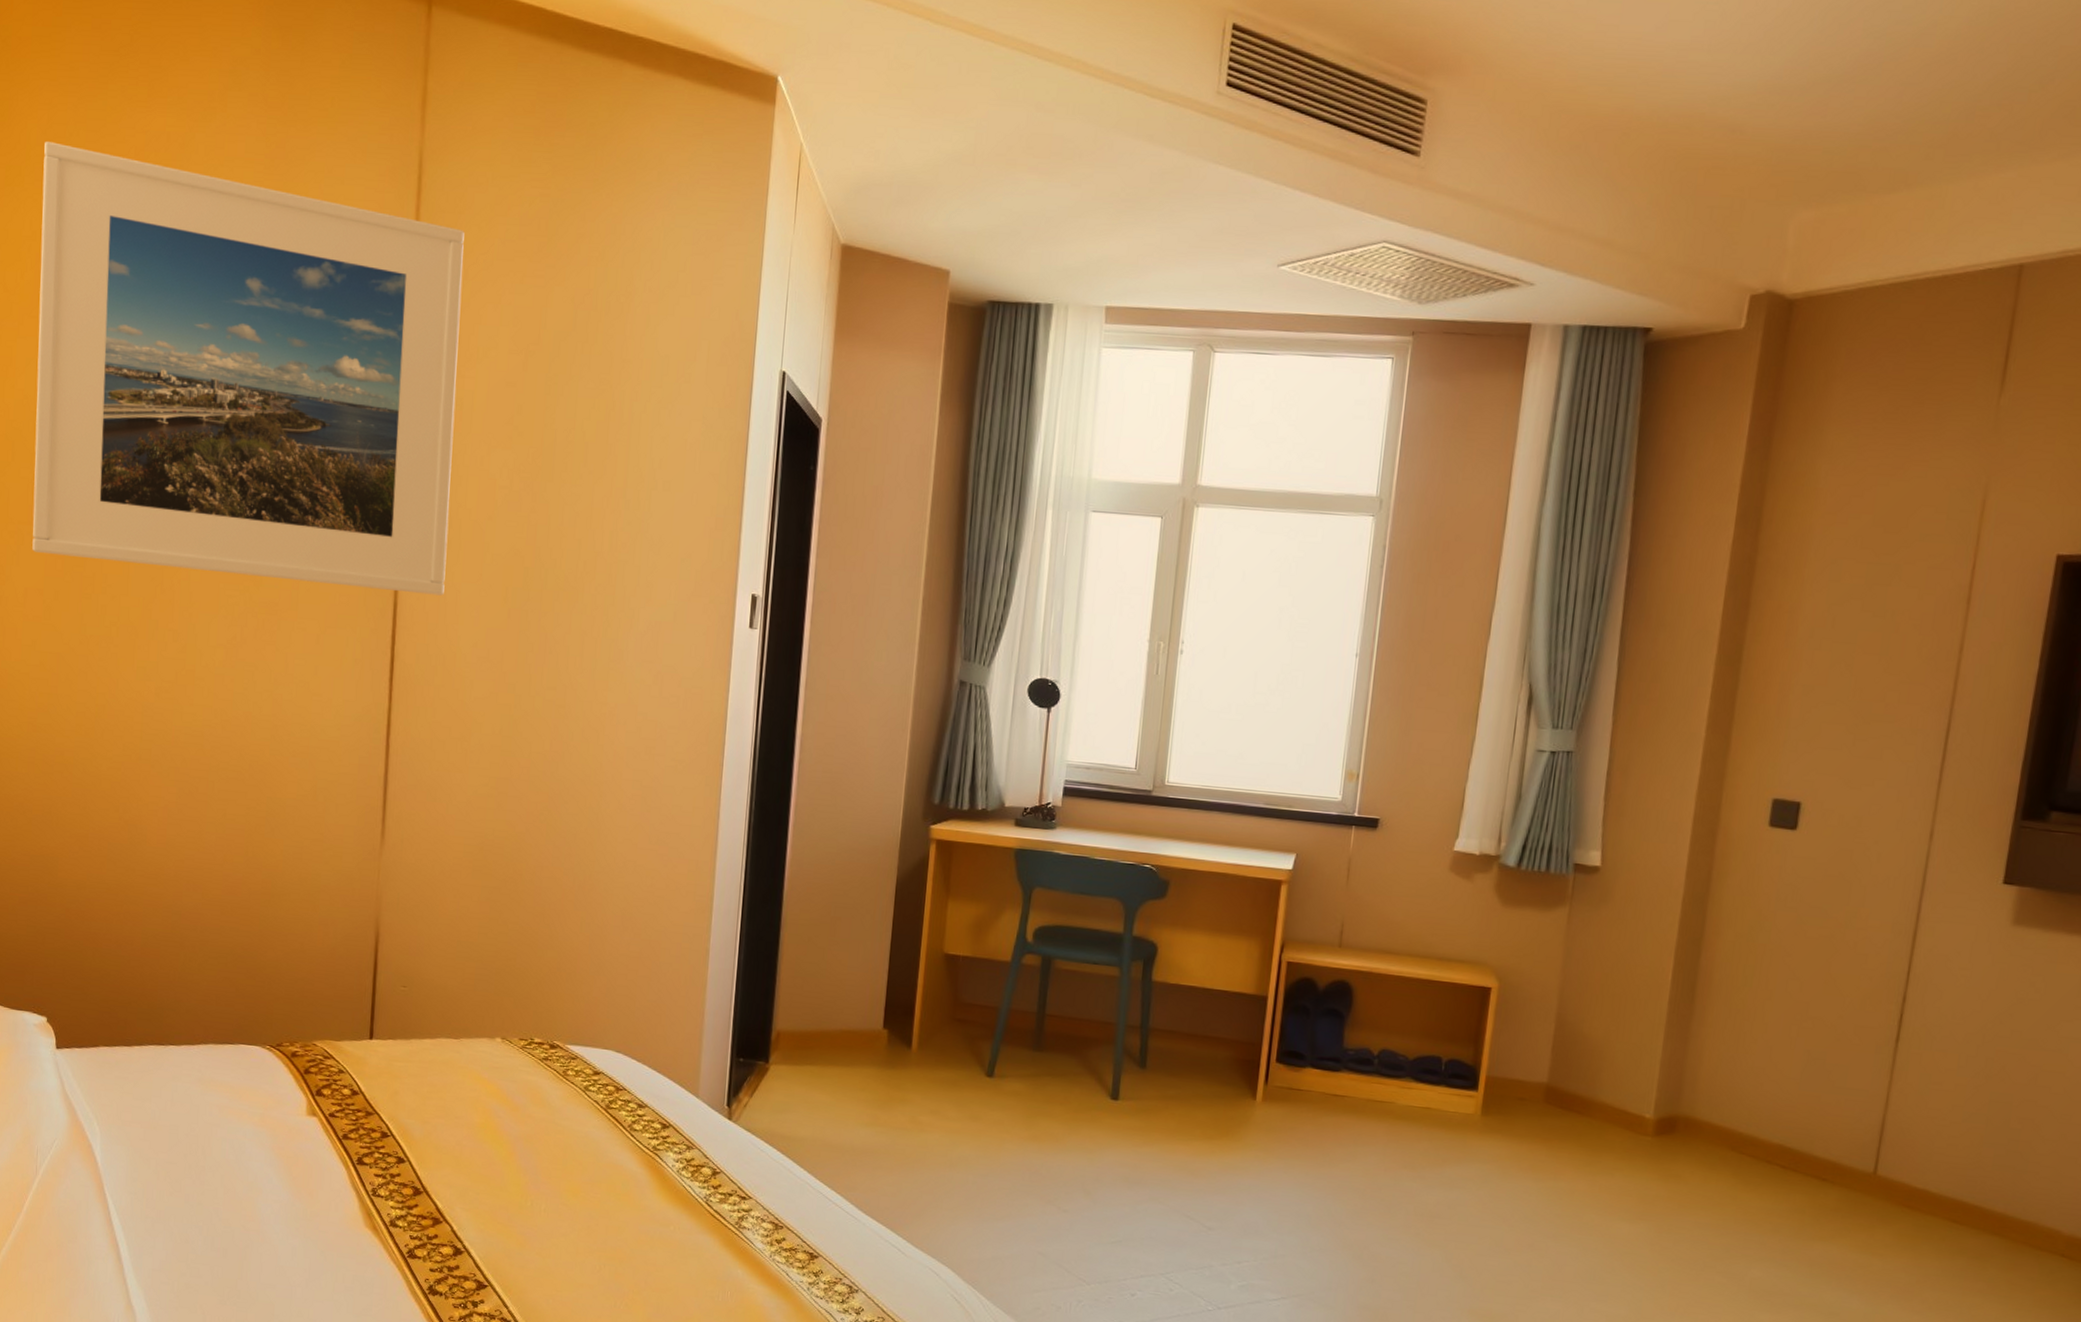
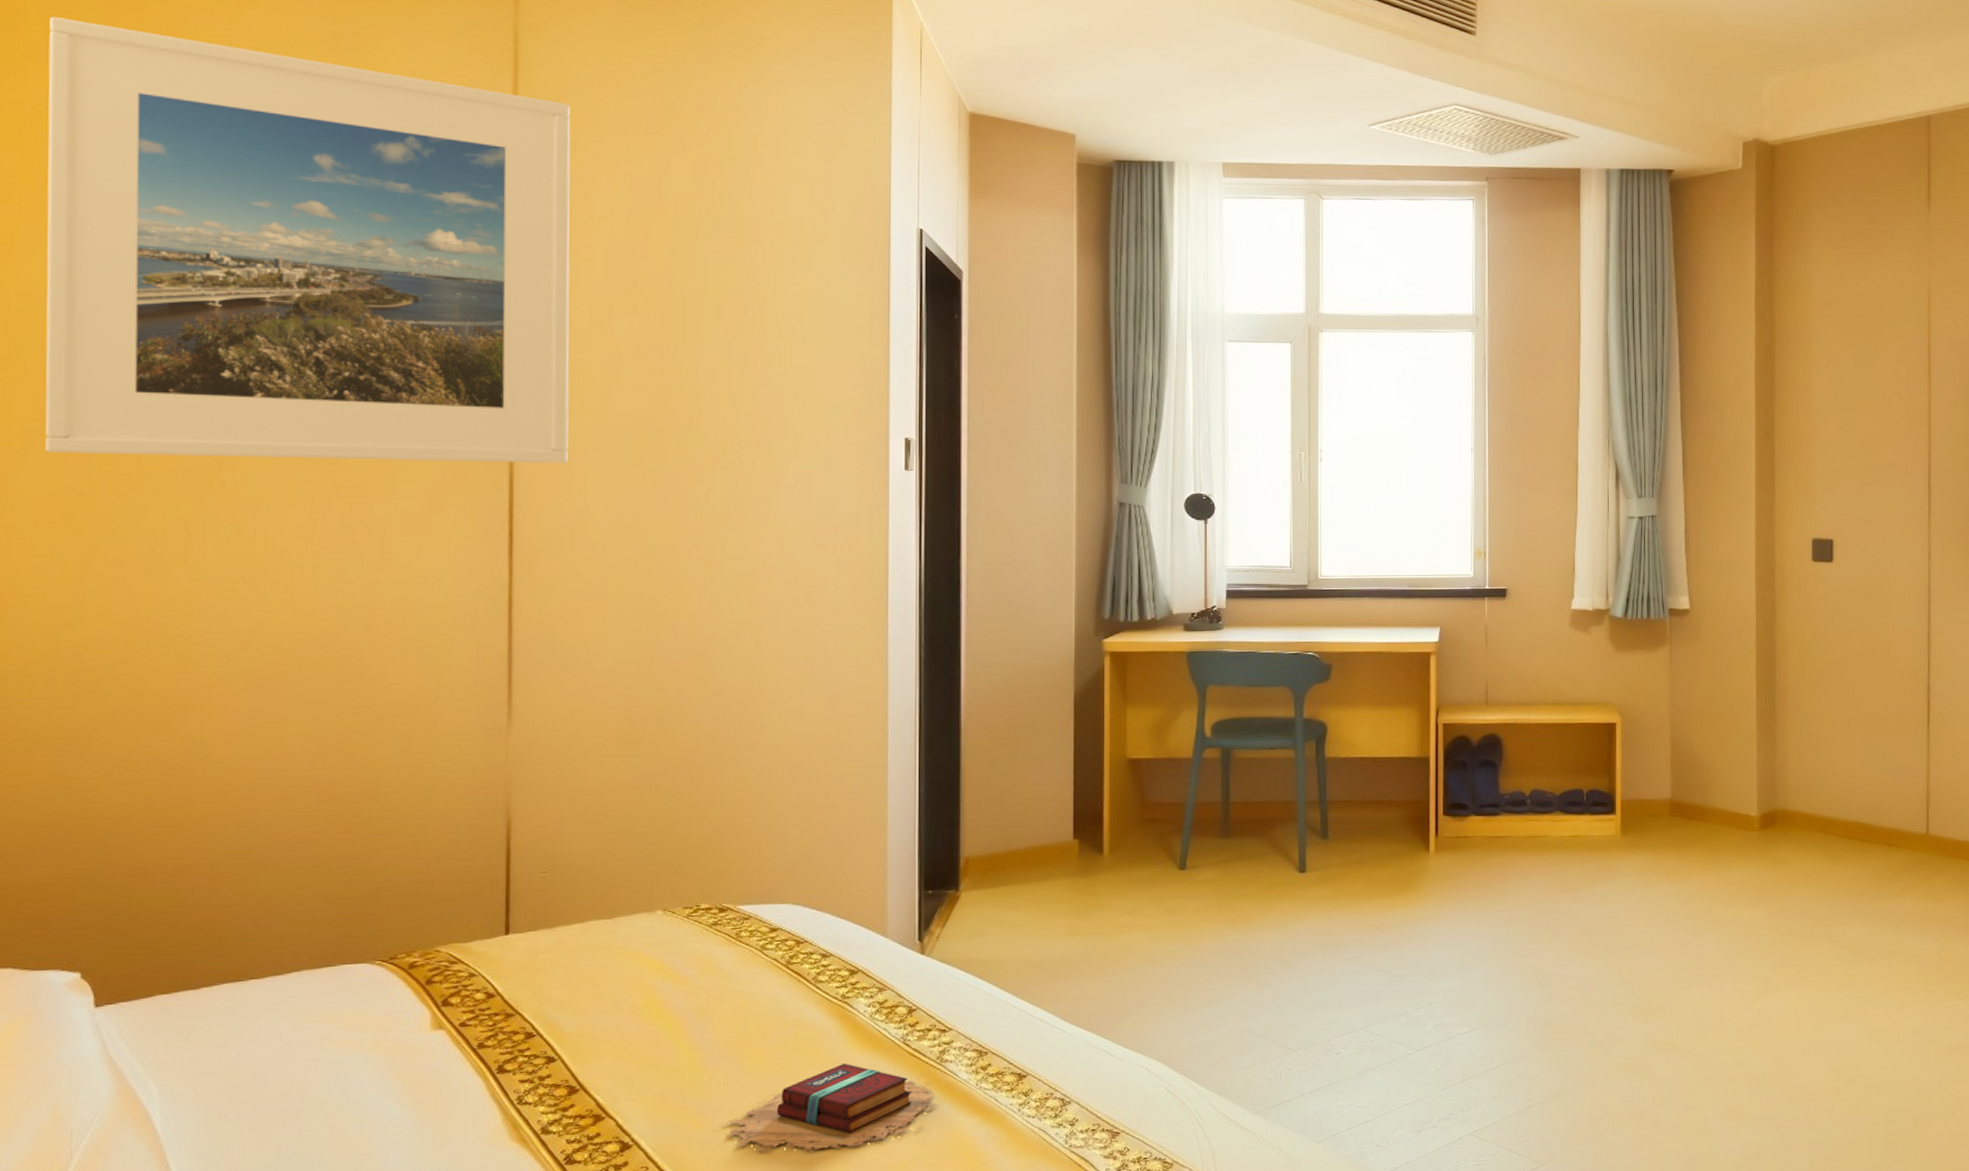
book: none [537,1211,733,1294] -> present [718,1062,938,1152]

